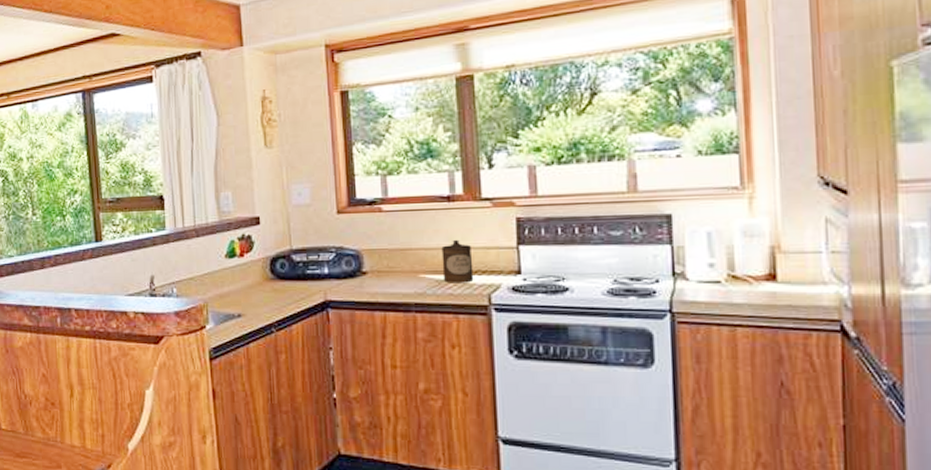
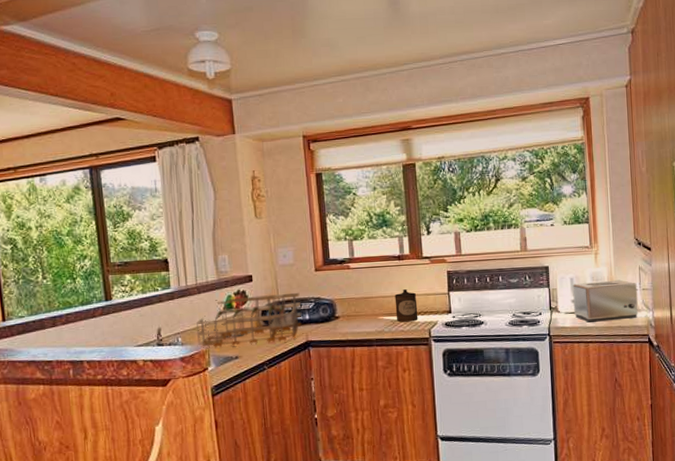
dish rack: none [193,239,320,303] -> present [196,292,302,348]
toaster: none [710,236,823,299] -> present [572,279,638,323]

